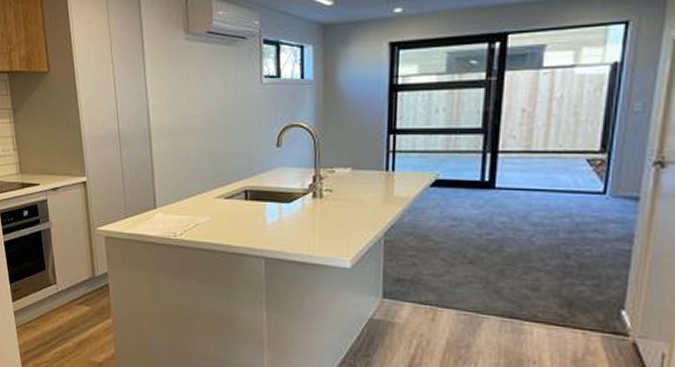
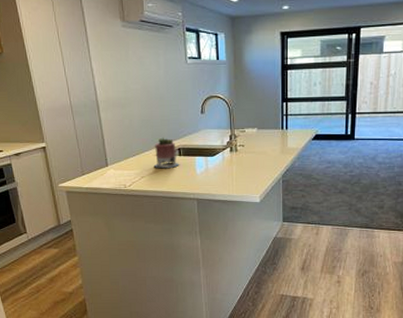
succulent planter: none [211,175,244,216] -> present [153,137,179,169]

